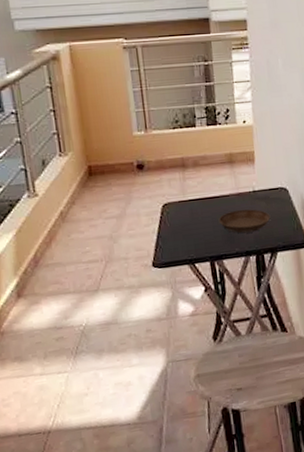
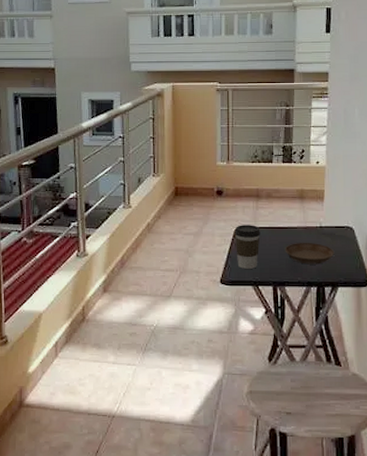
coffee cup: none [162,198,192,248] -> present [234,225,260,269]

